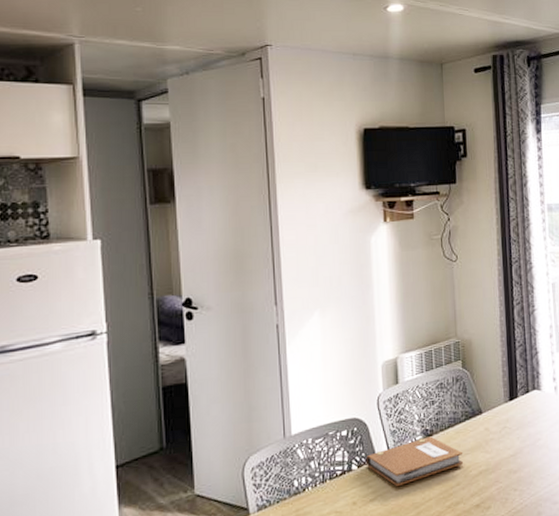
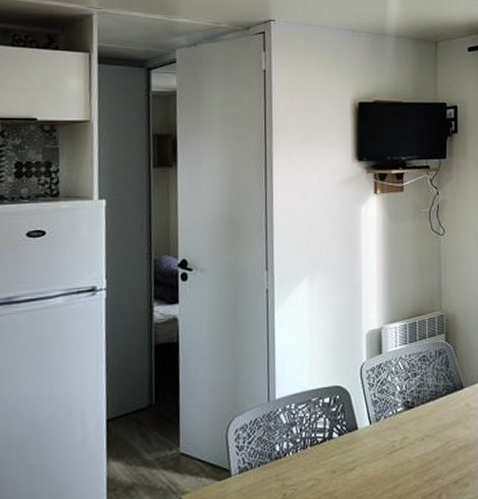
notebook: present [365,436,464,487] -> none [346,409,444,458]

